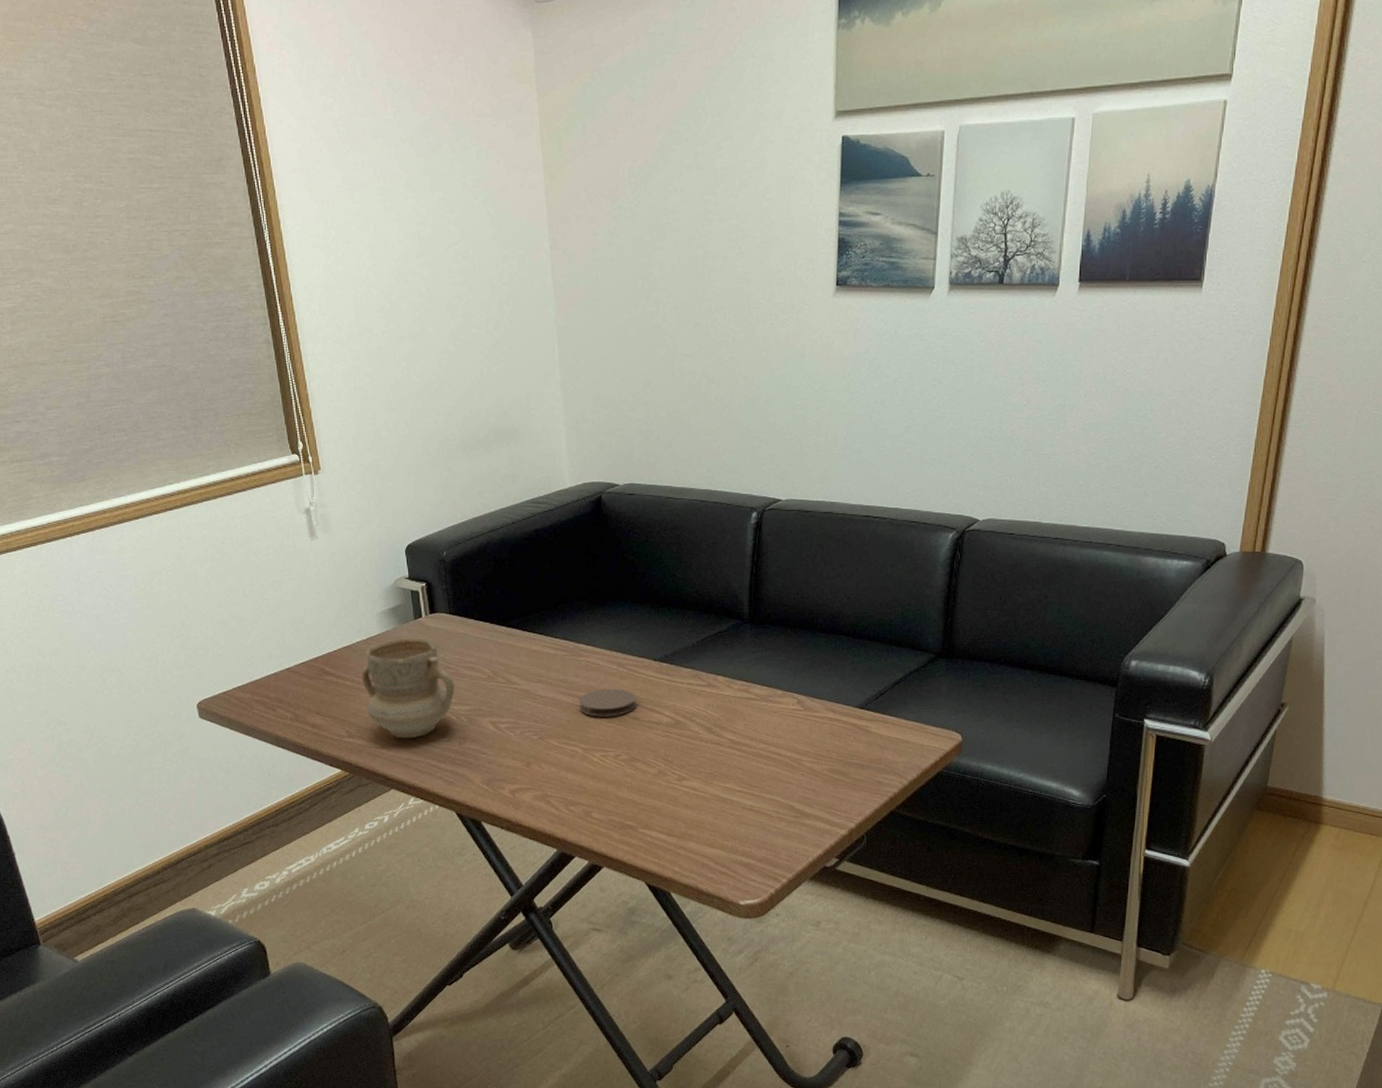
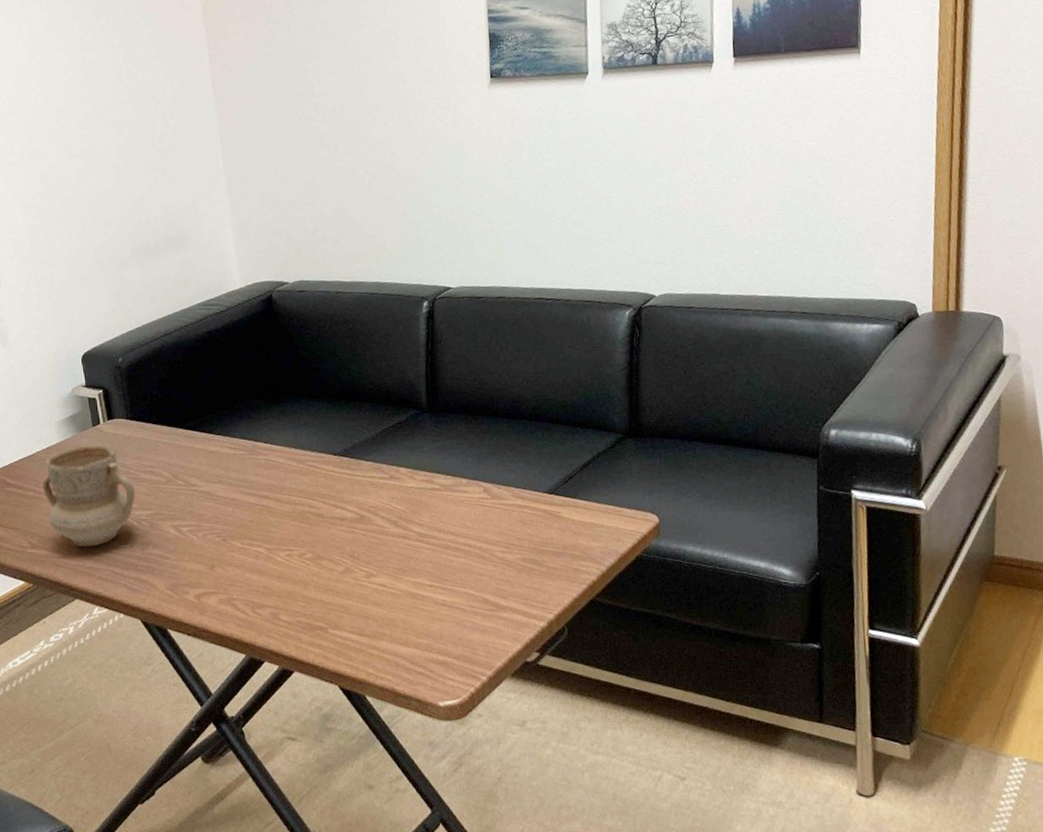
coaster: present [578,688,637,717] -> none [259,485,319,516]

